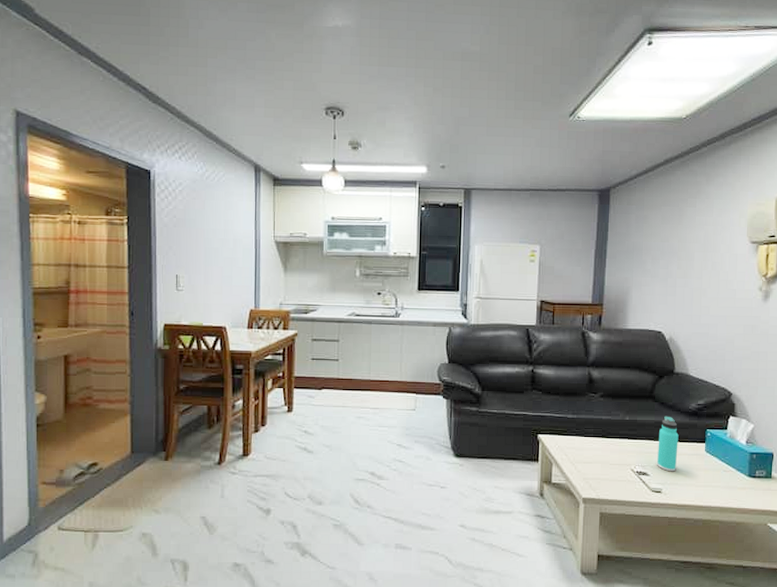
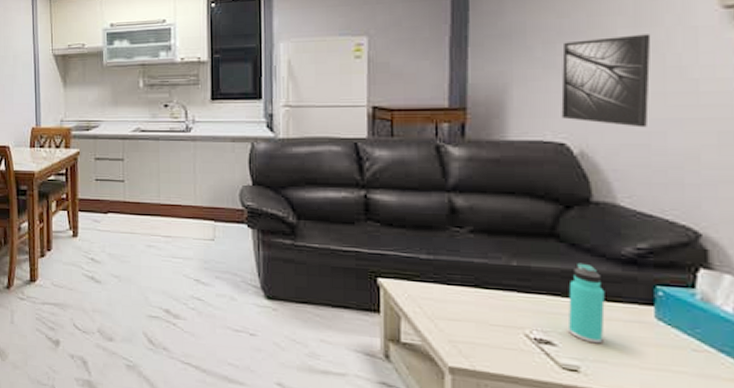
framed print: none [660,257,713,321] -> present [561,34,651,128]

